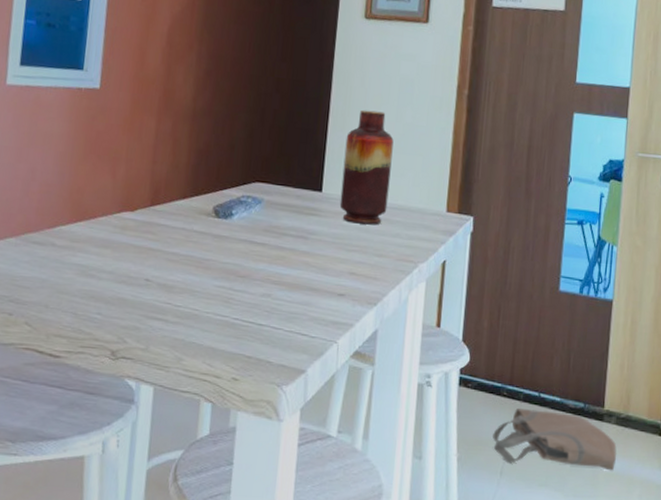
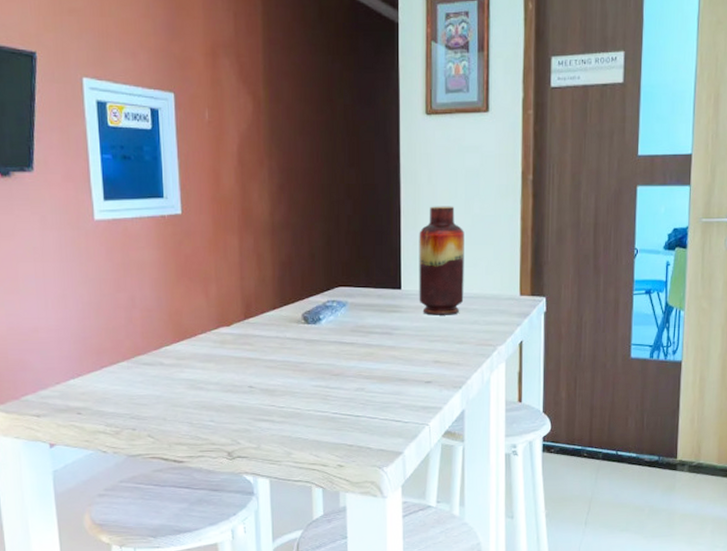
tote bag: present [493,407,617,471] -> none [576,466,690,514]

